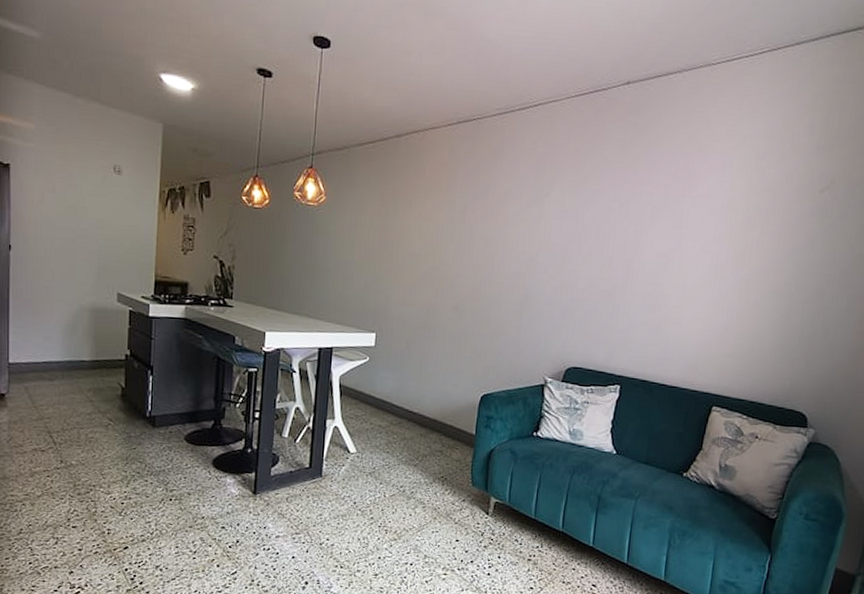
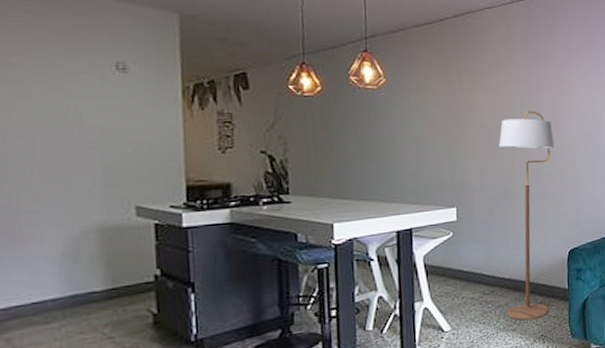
floor lamp: none [411,242,483,460] -> present [499,111,555,321]

